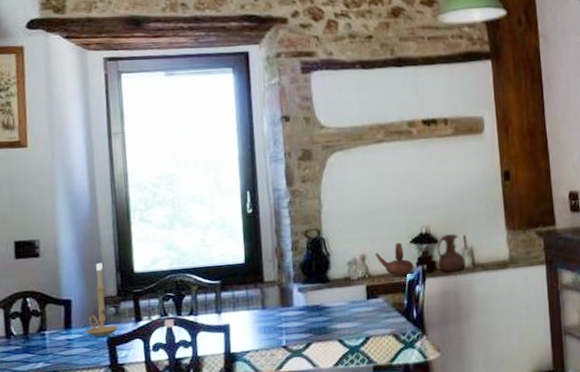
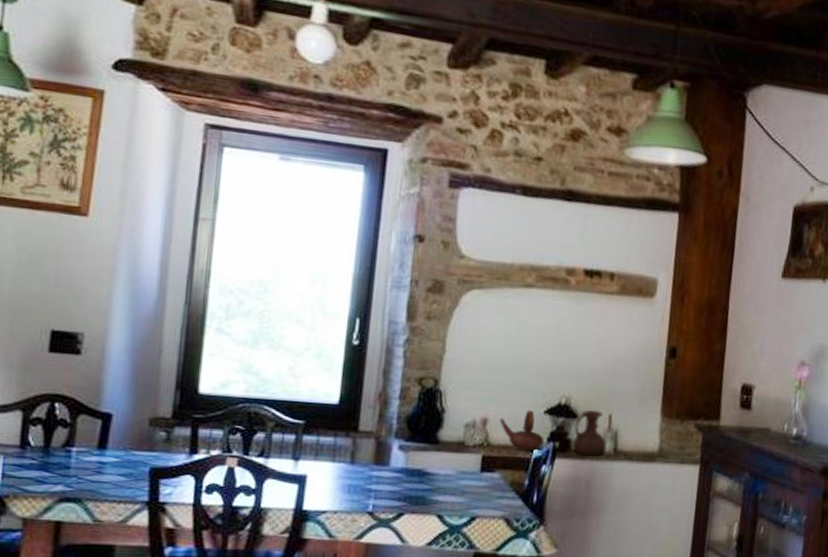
candle holder: present [85,262,119,337] -> none [124,374,167,466]

